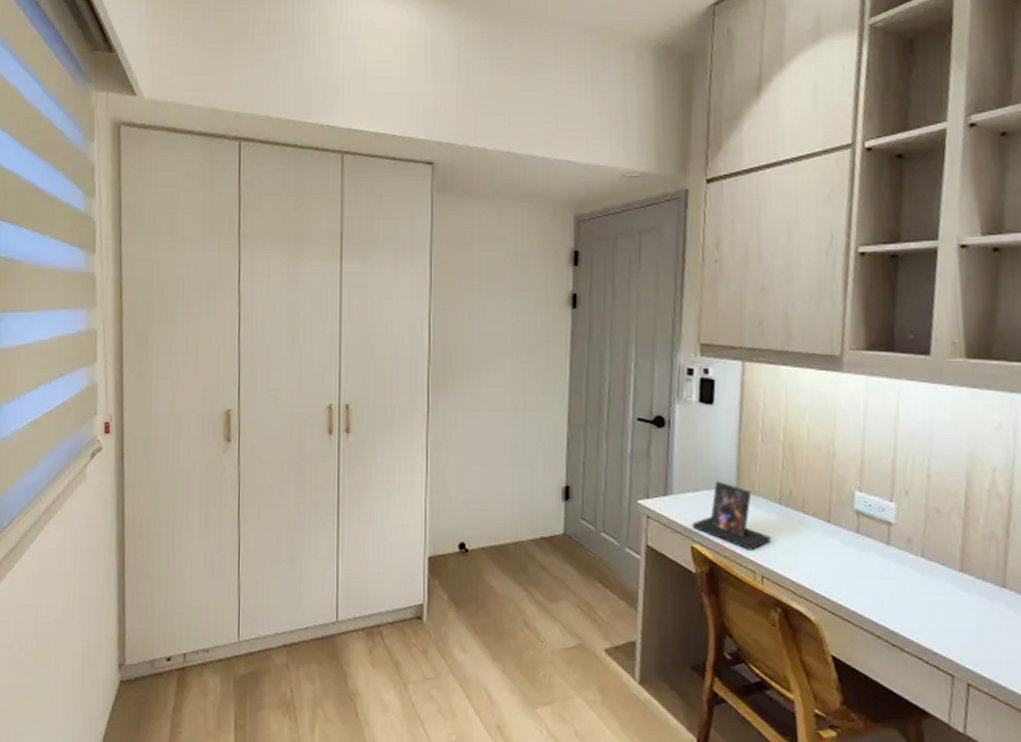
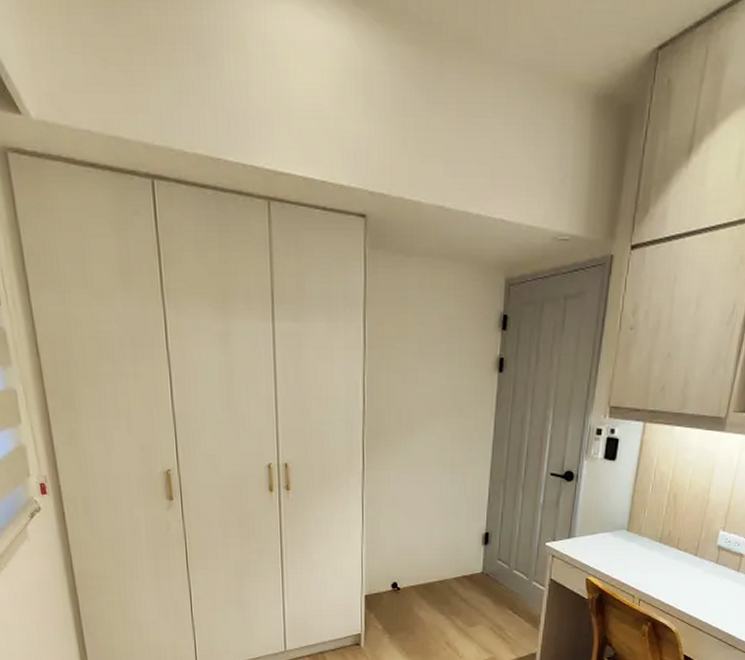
photo frame: present [692,482,772,550] -> none [588,526,651,580]

